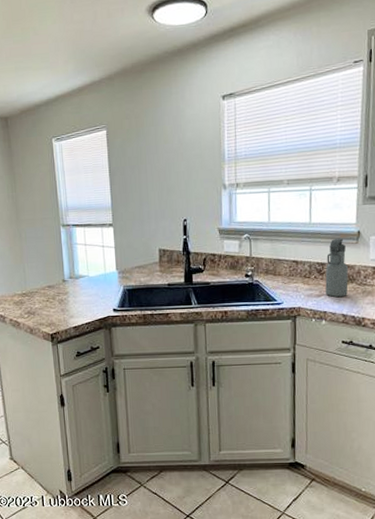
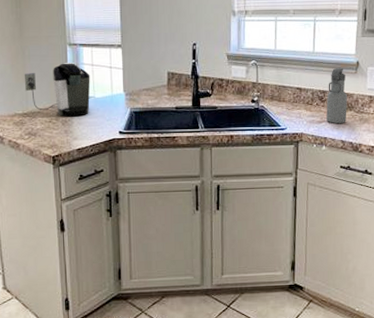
coffee maker: none [21,243,84,296] -> present [24,63,91,117]

